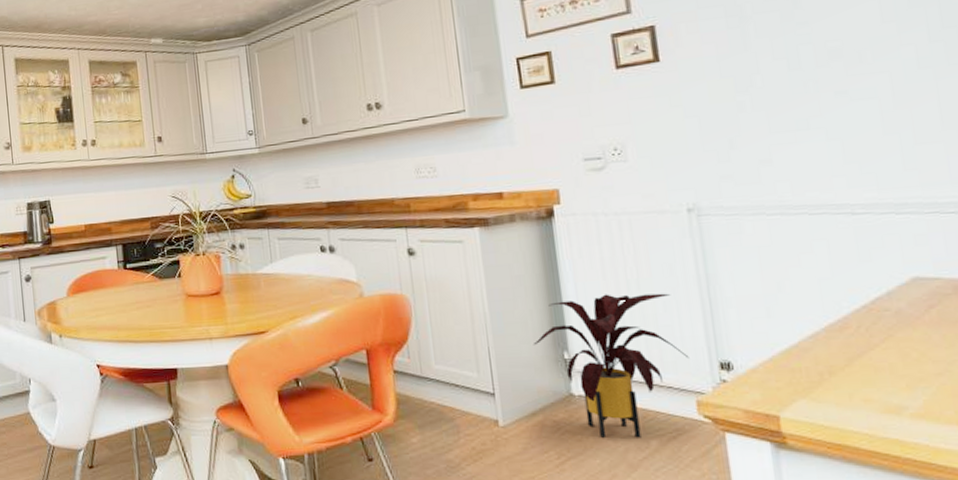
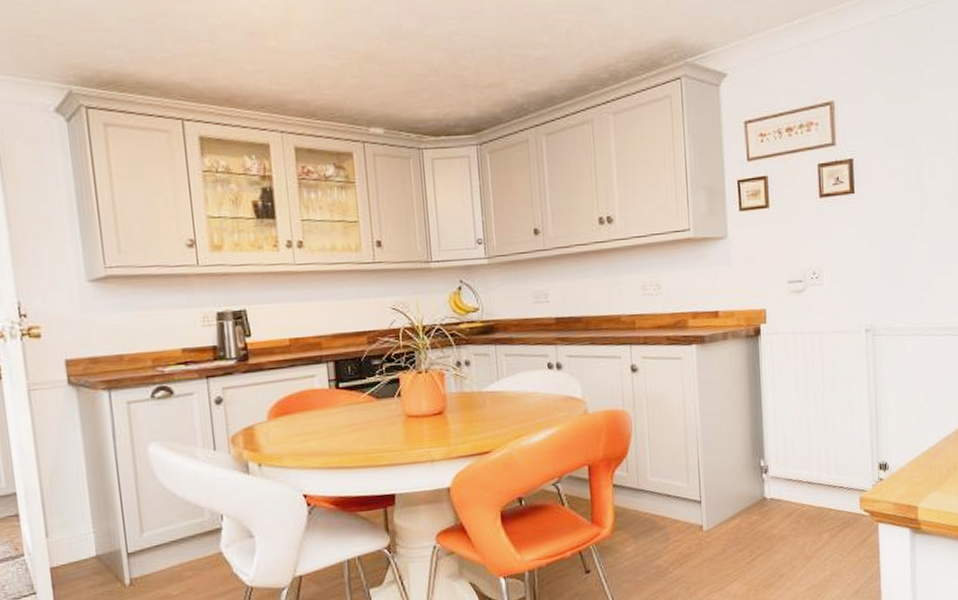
house plant: present [533,293,690,438] -> none [736,404,857,535]

